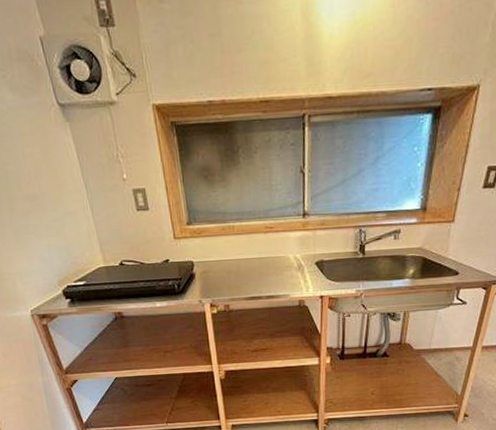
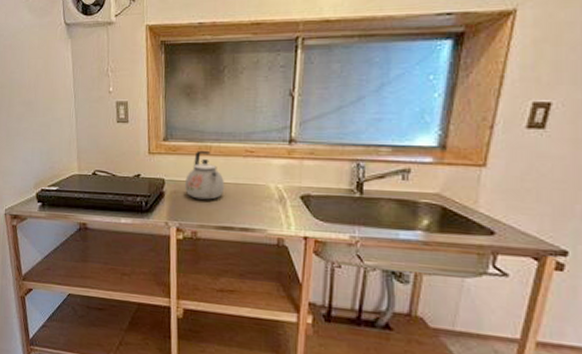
kettle: none [213,231,250,276] -> present [185,151,225,200]

